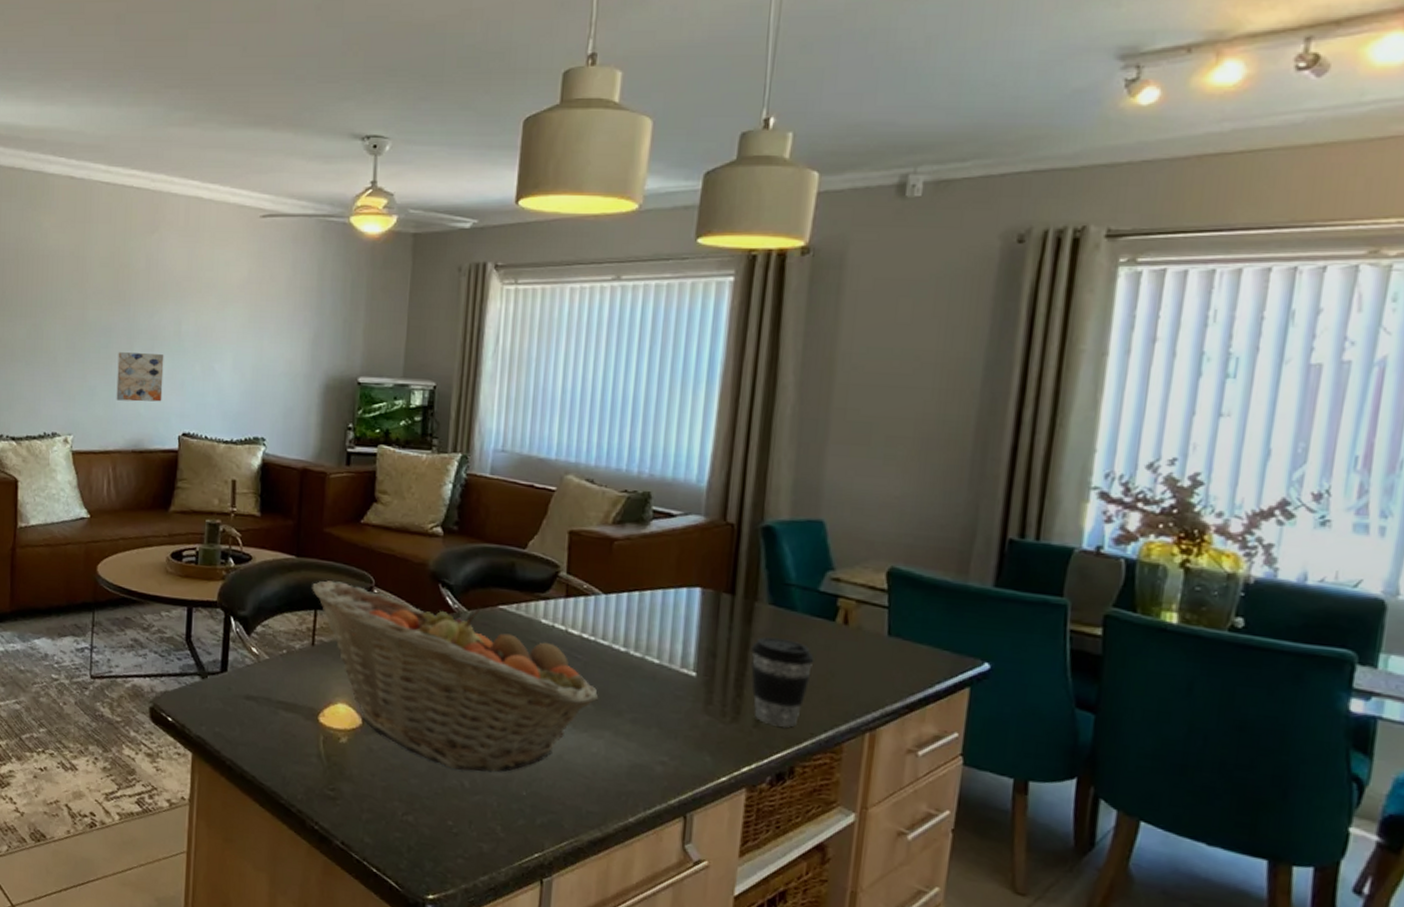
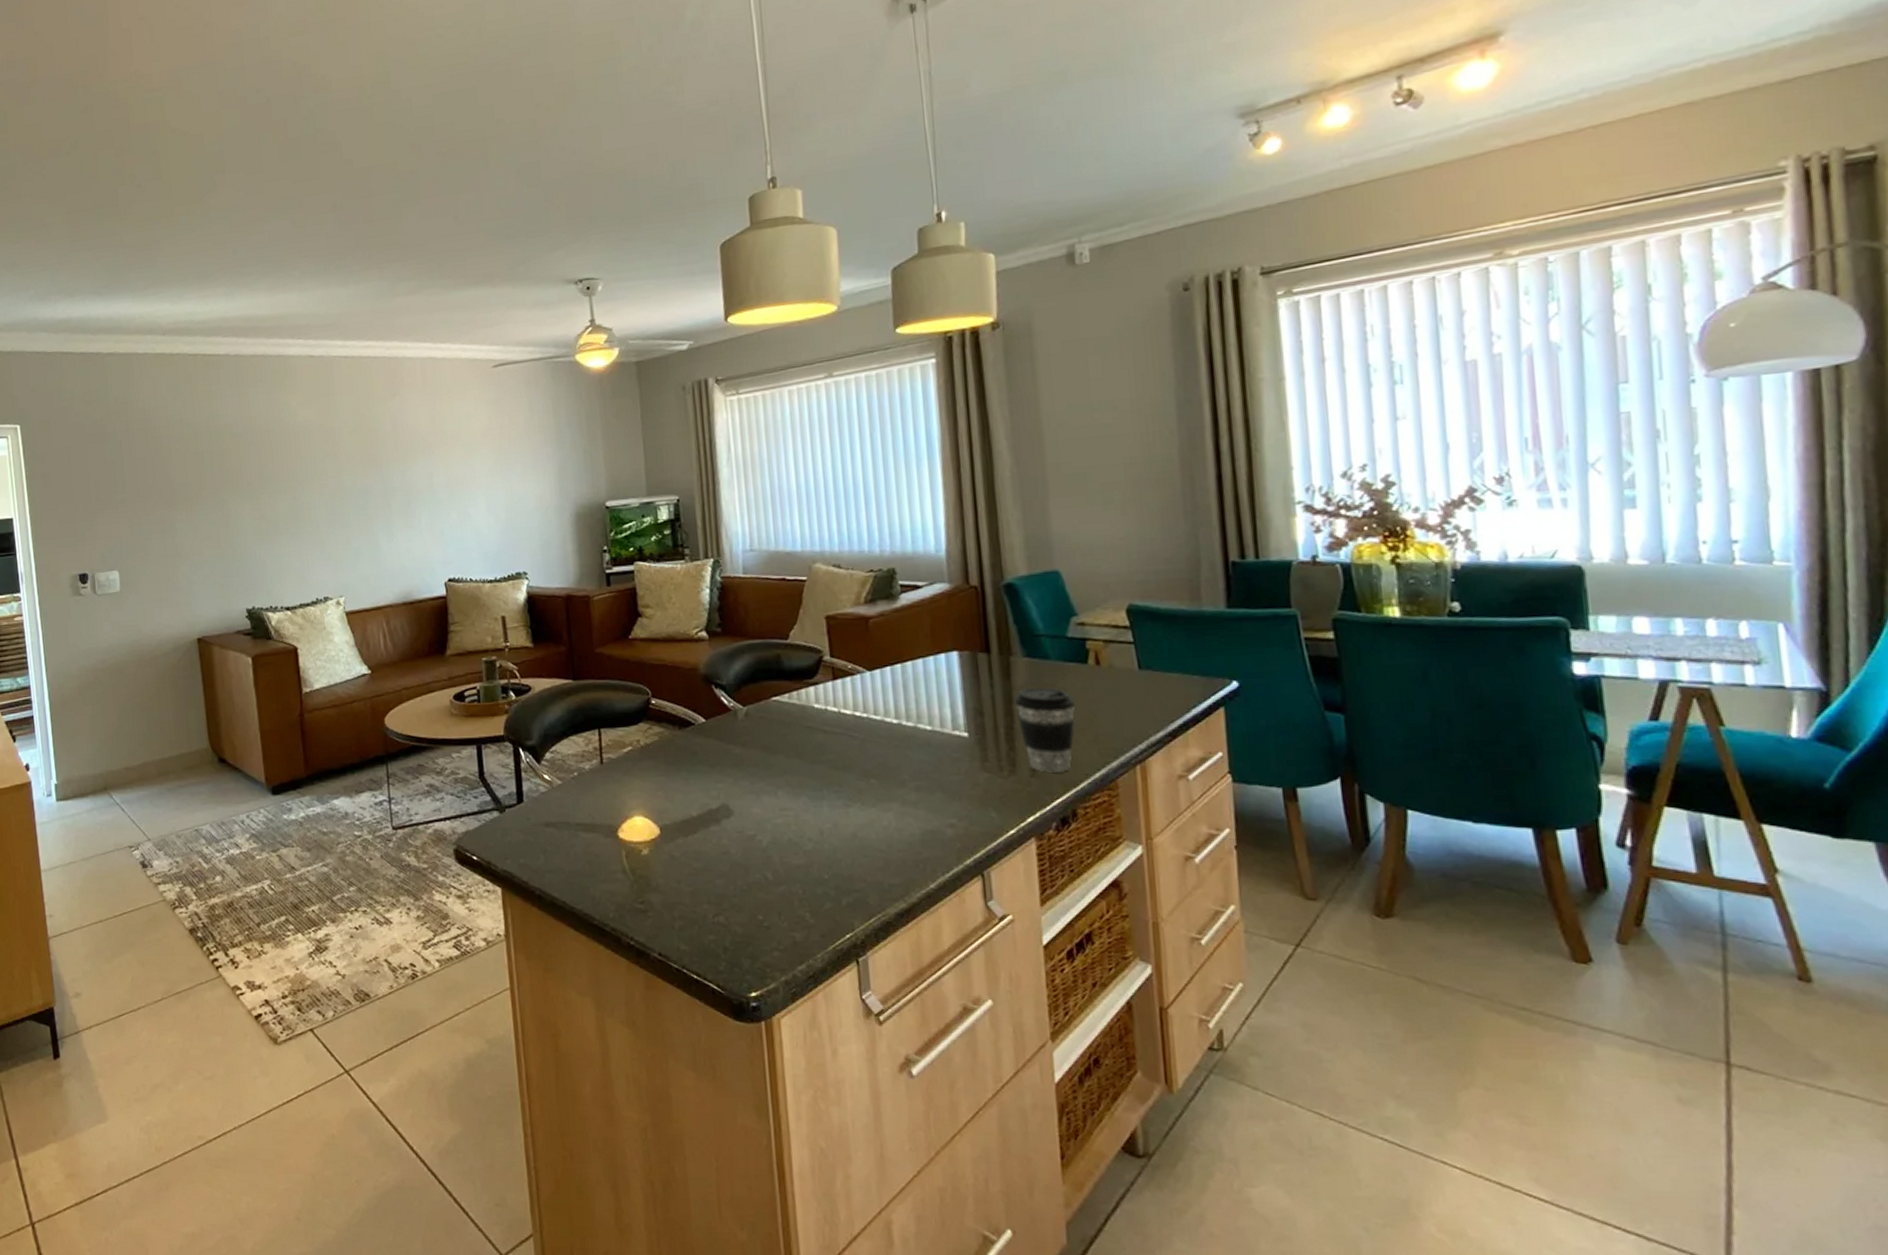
wall art: present [116,352,164,402] -> none [377,508,425,558]
fruit basket: present [312,580,599,772] -> none [592,698,881,863]

